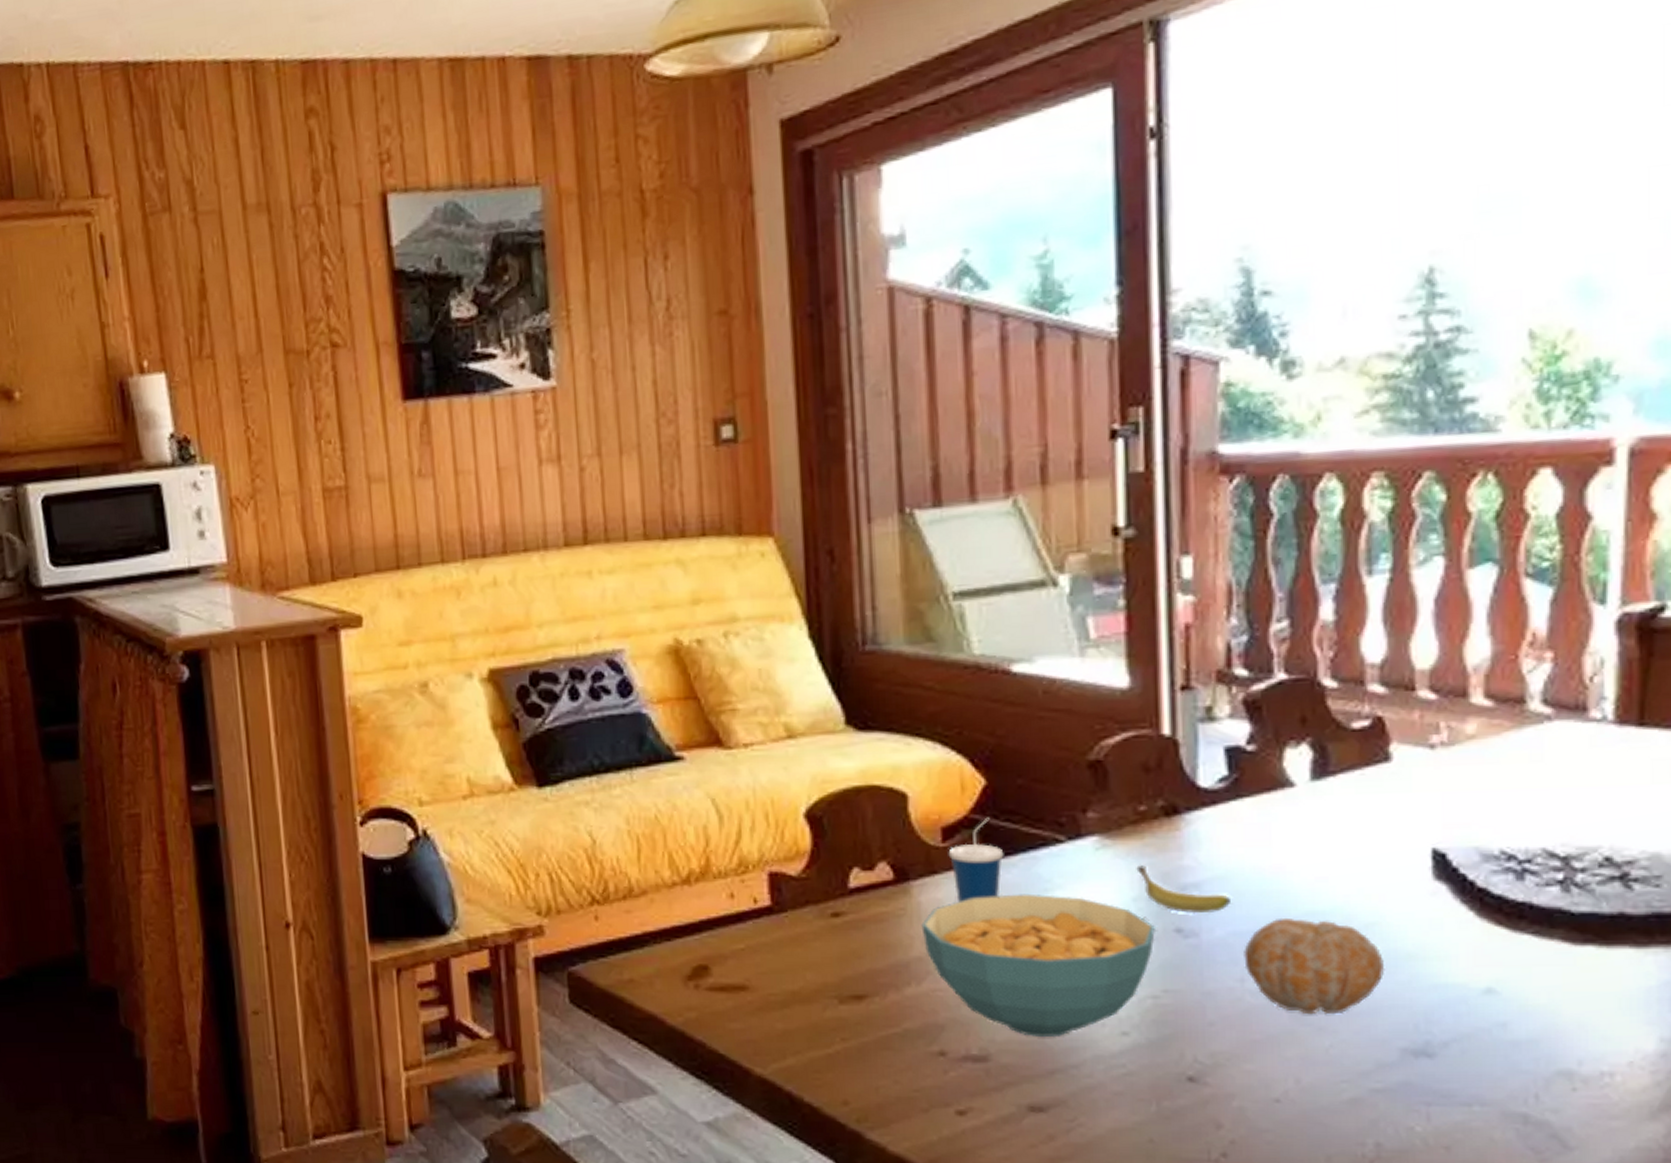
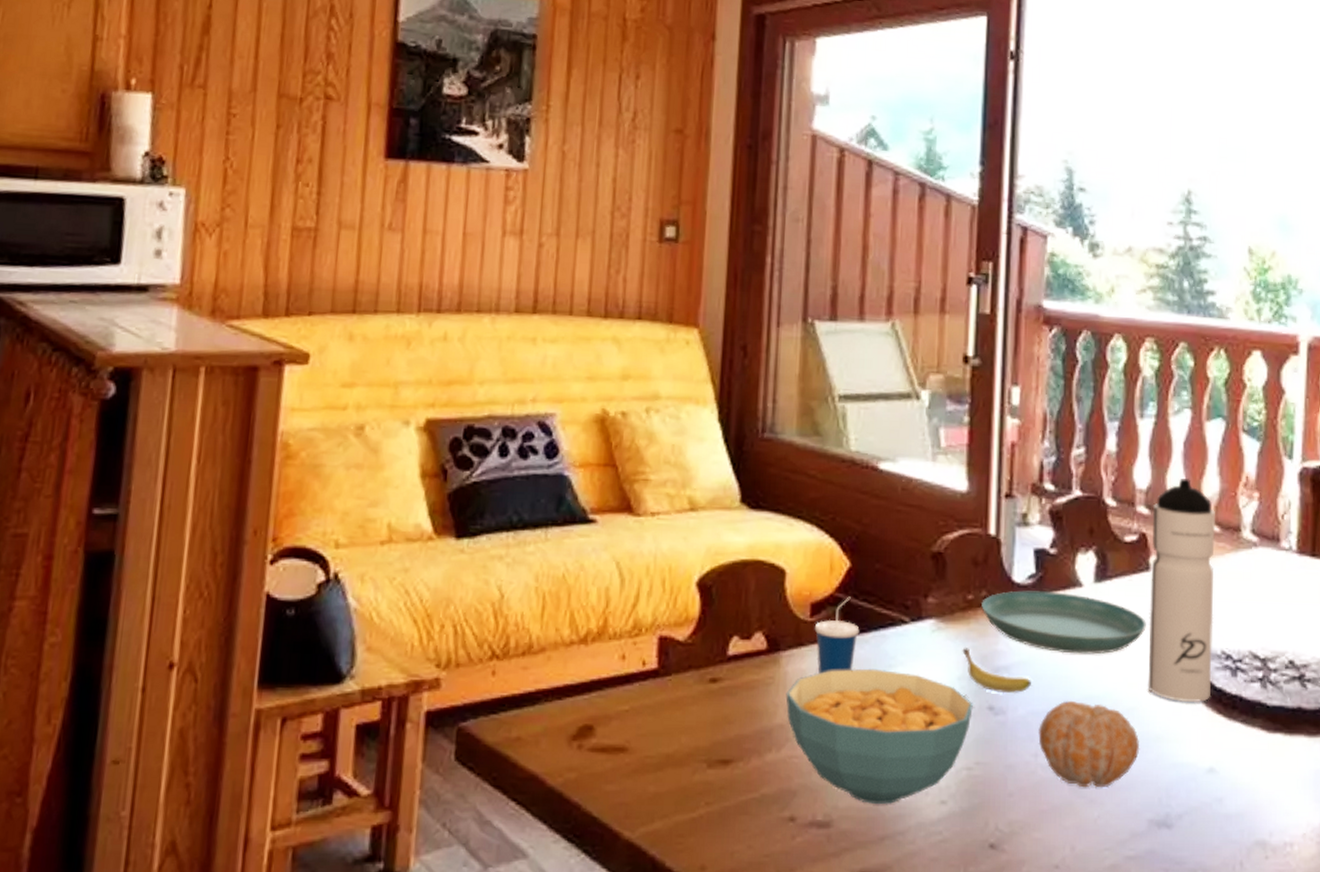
saucer: none [1158,794,1388,865] -> present [981,590,1146,655]
water bottle: none [1390,644,1488,913] -> present [1147,479,1216,702]

